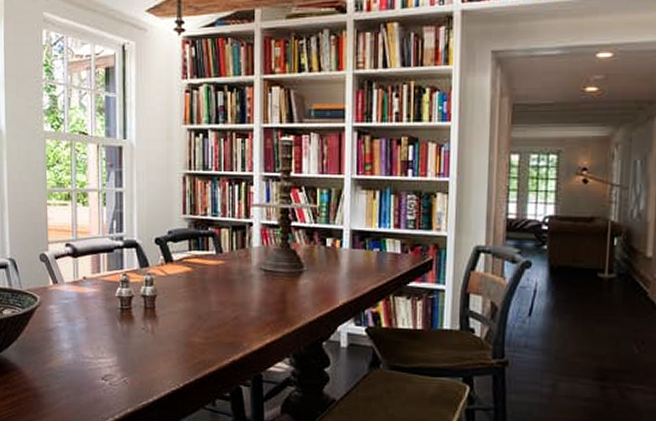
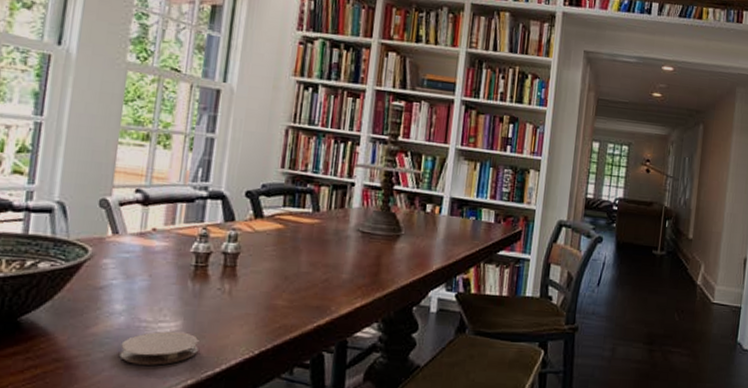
coaster: none [72,366,133,395] -> present [119,331,199,365]

